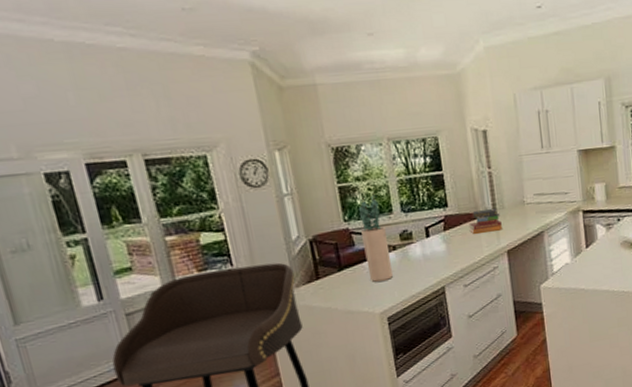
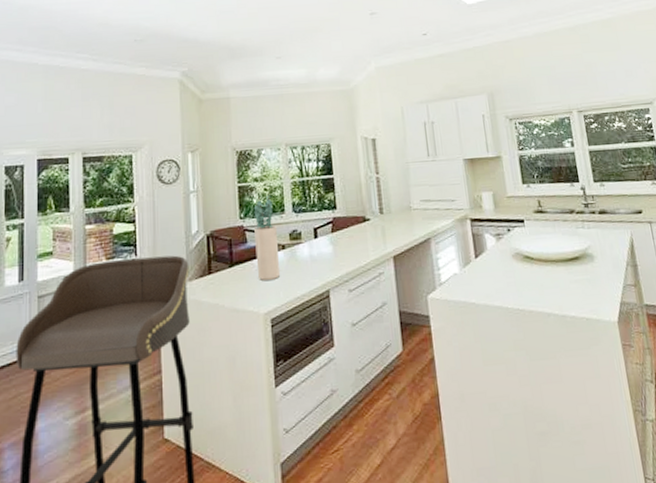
books: present [468,208,502,234] -> none [355,213,389,237]

